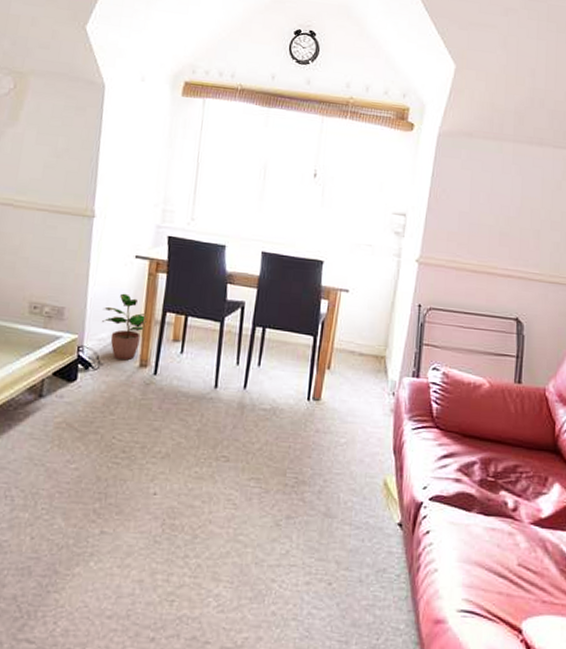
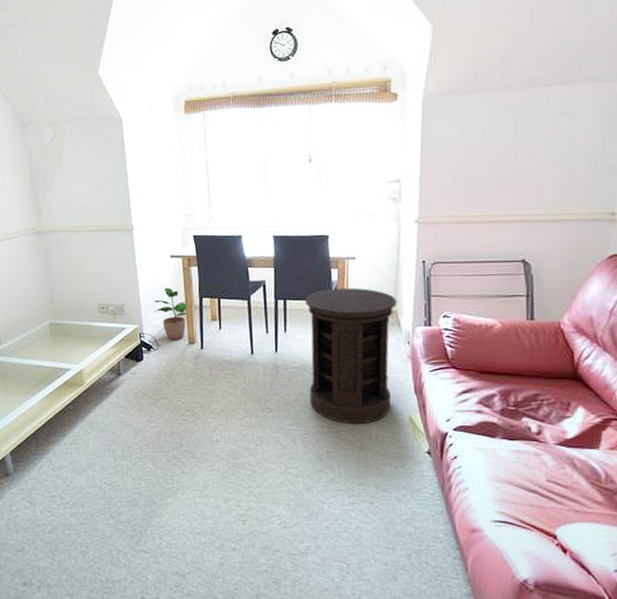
side table: none [275,321,387,485] -> present [304,287,397,424]

